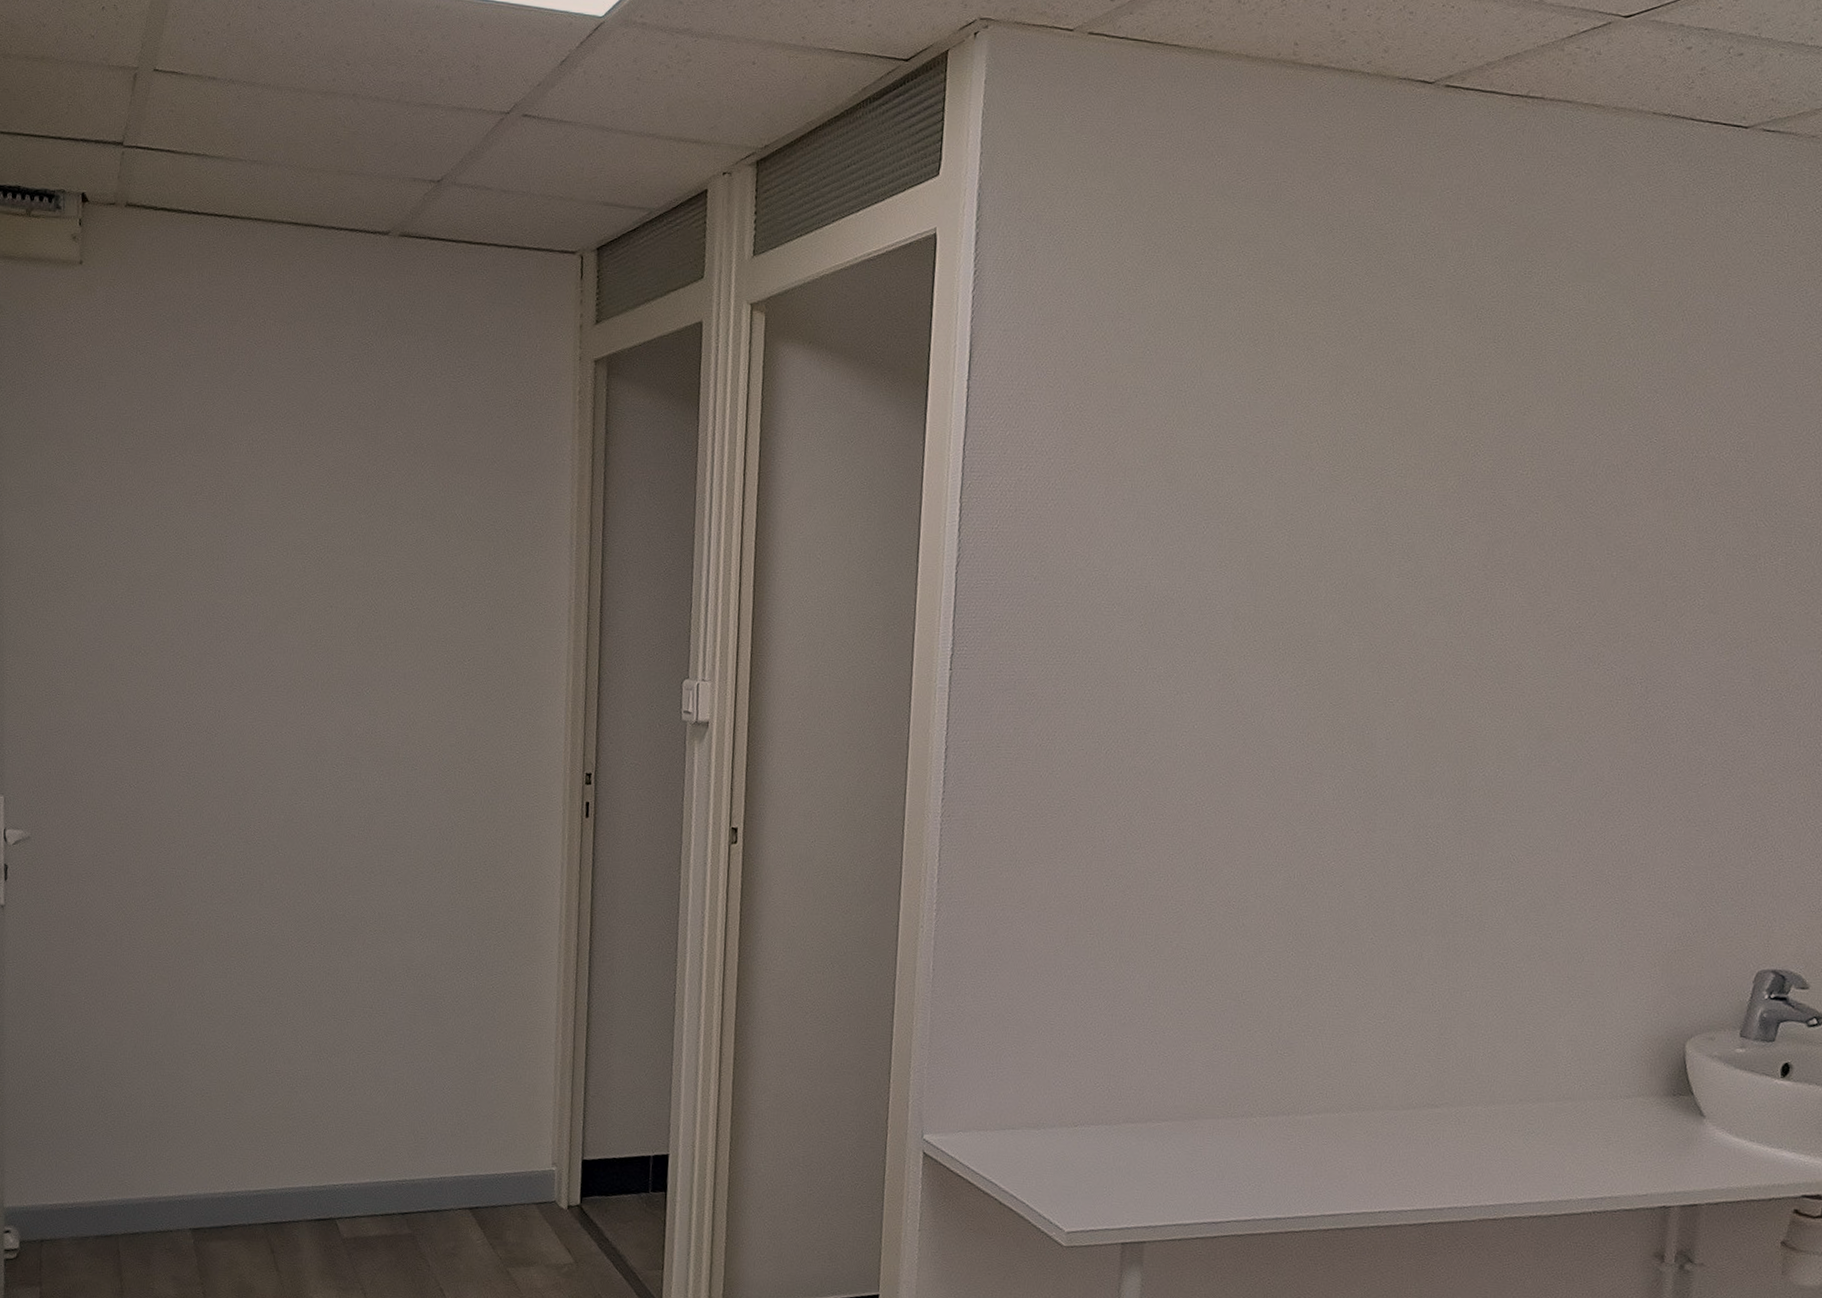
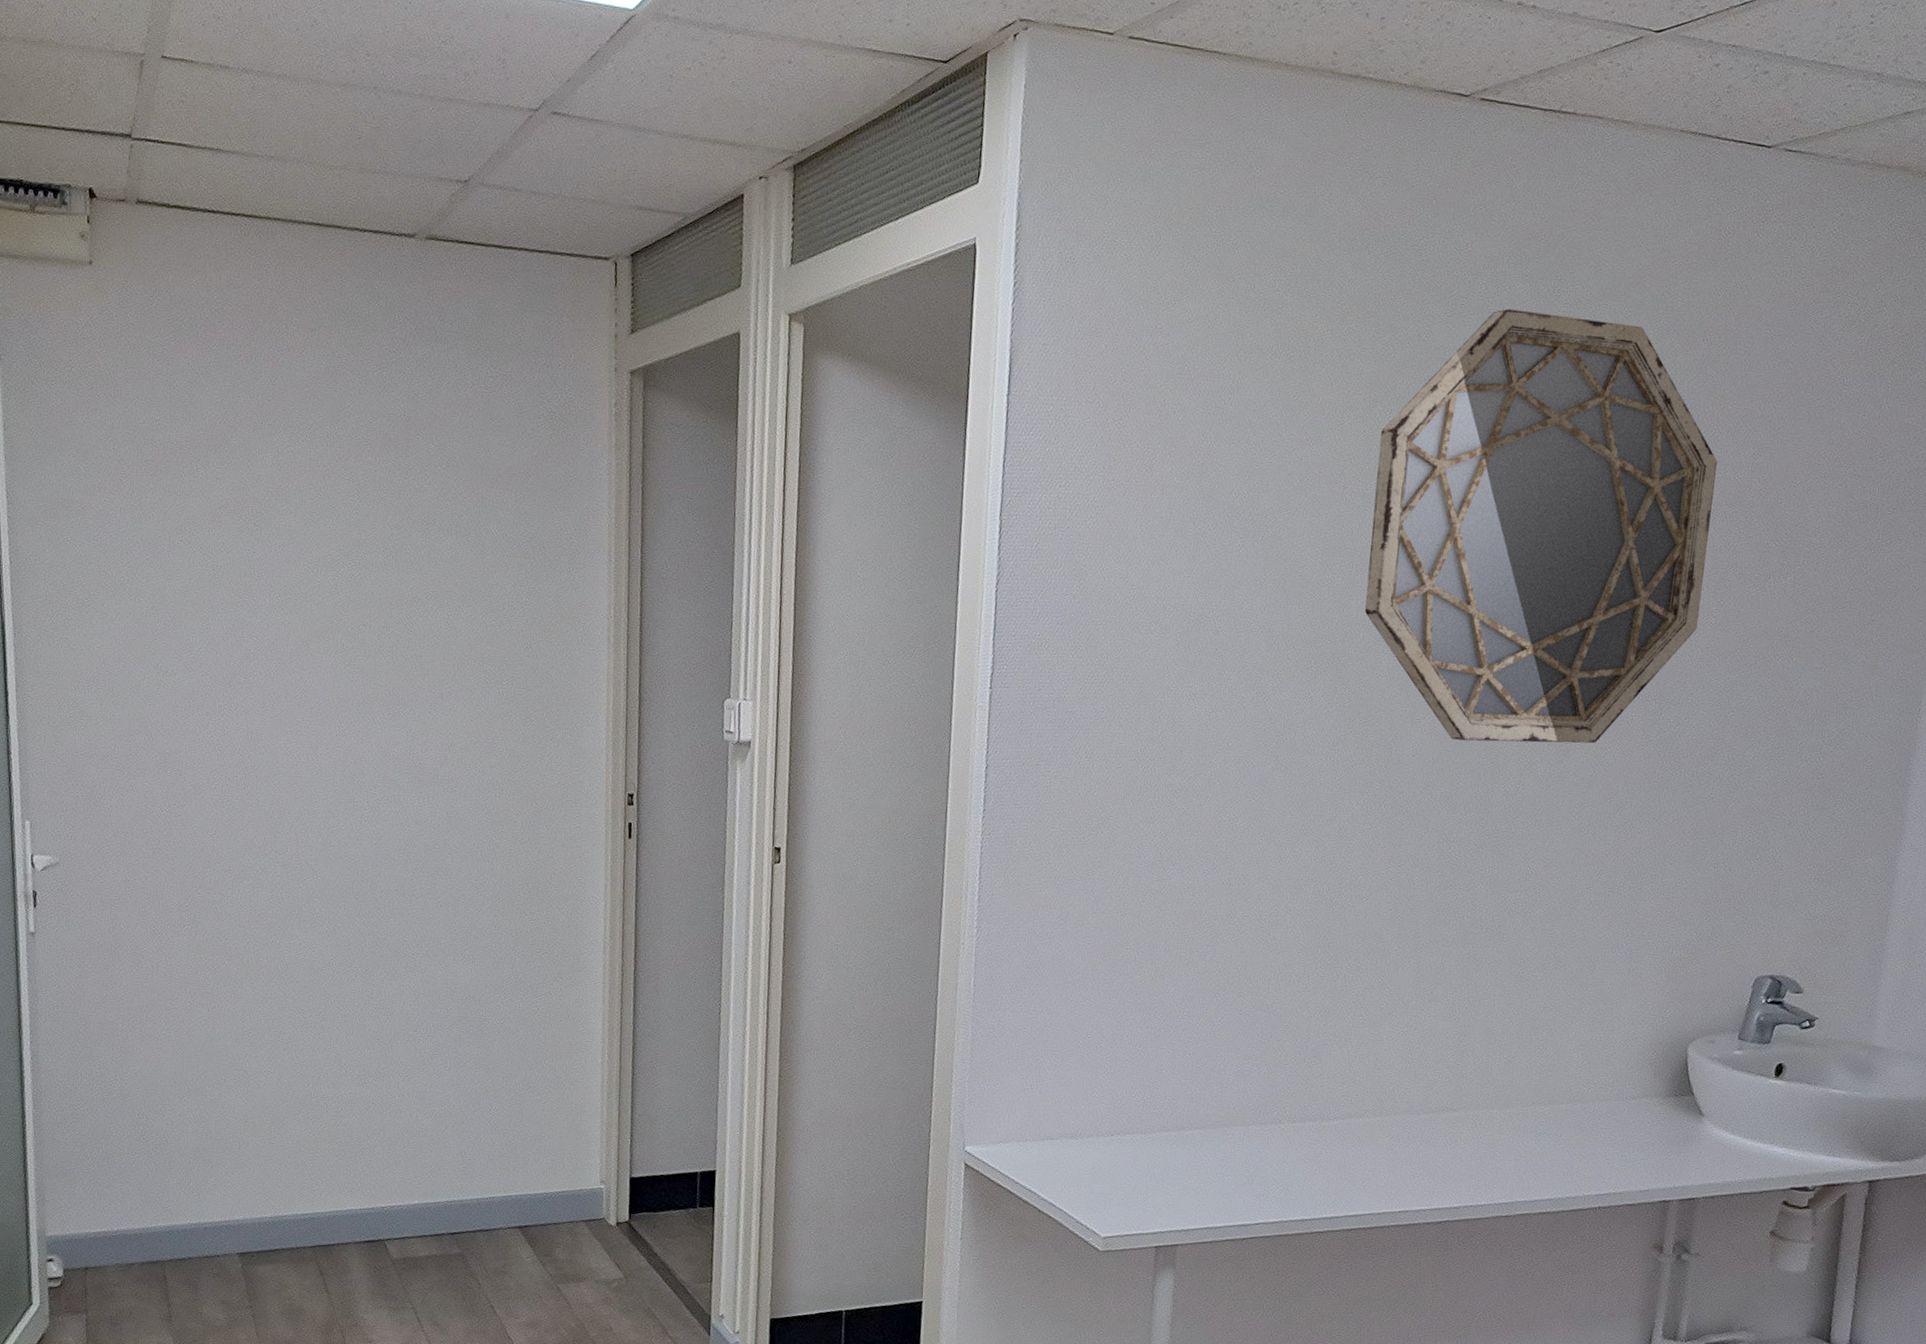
home mirror: none [1333,291,1700,728] -> present [1364,309,1717,744]

